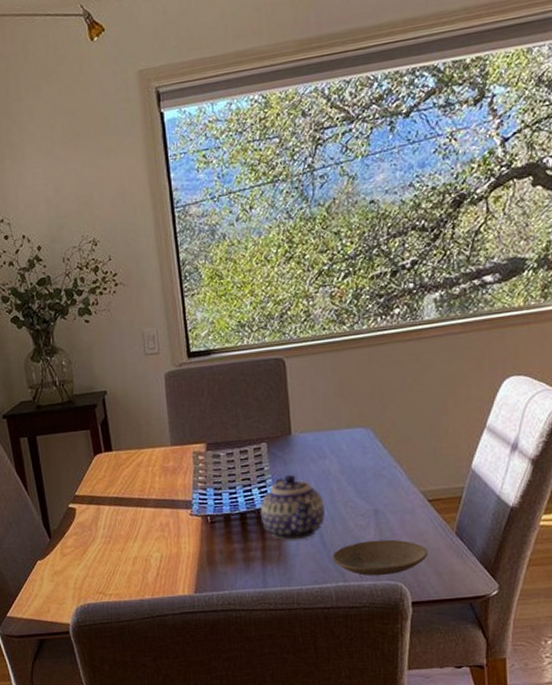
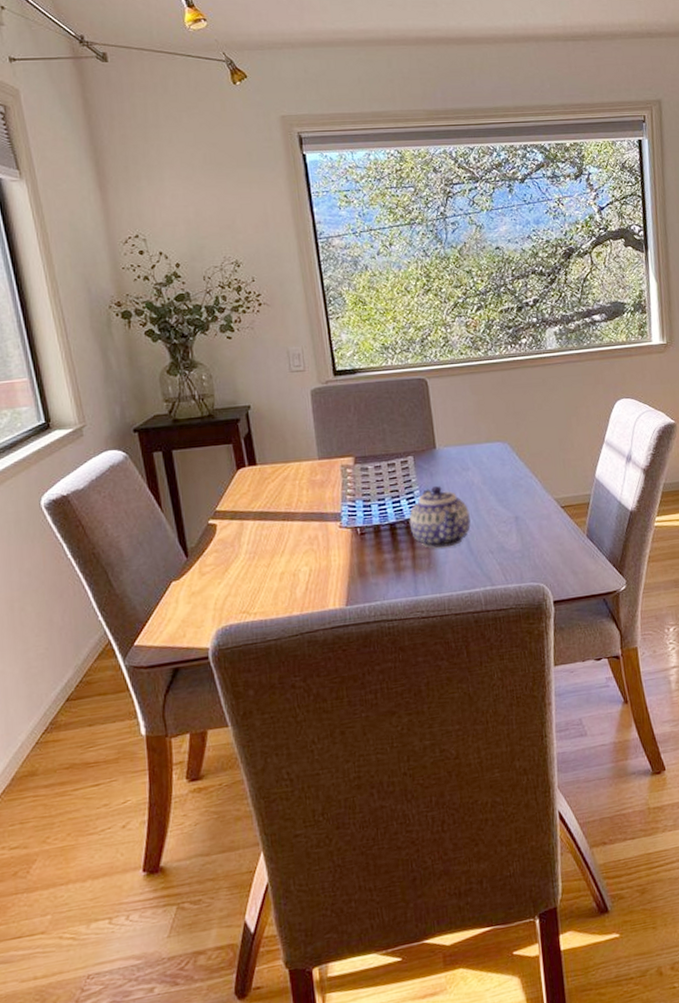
plate: present [332,539,428,576] -> none [479,543,565,579]

